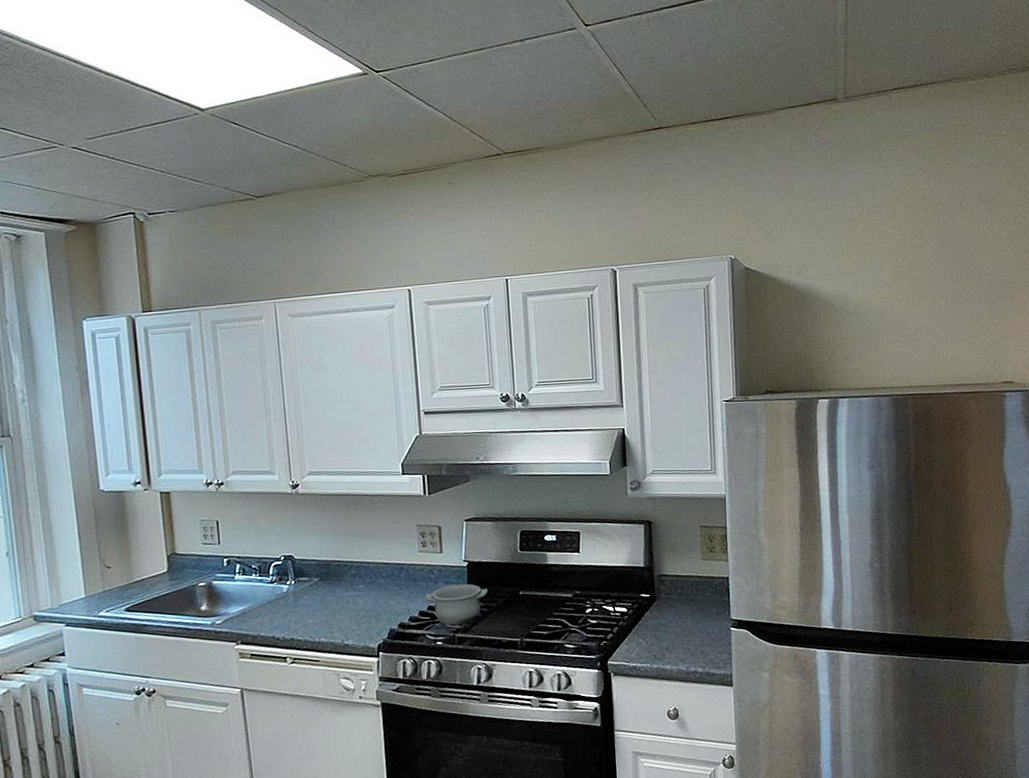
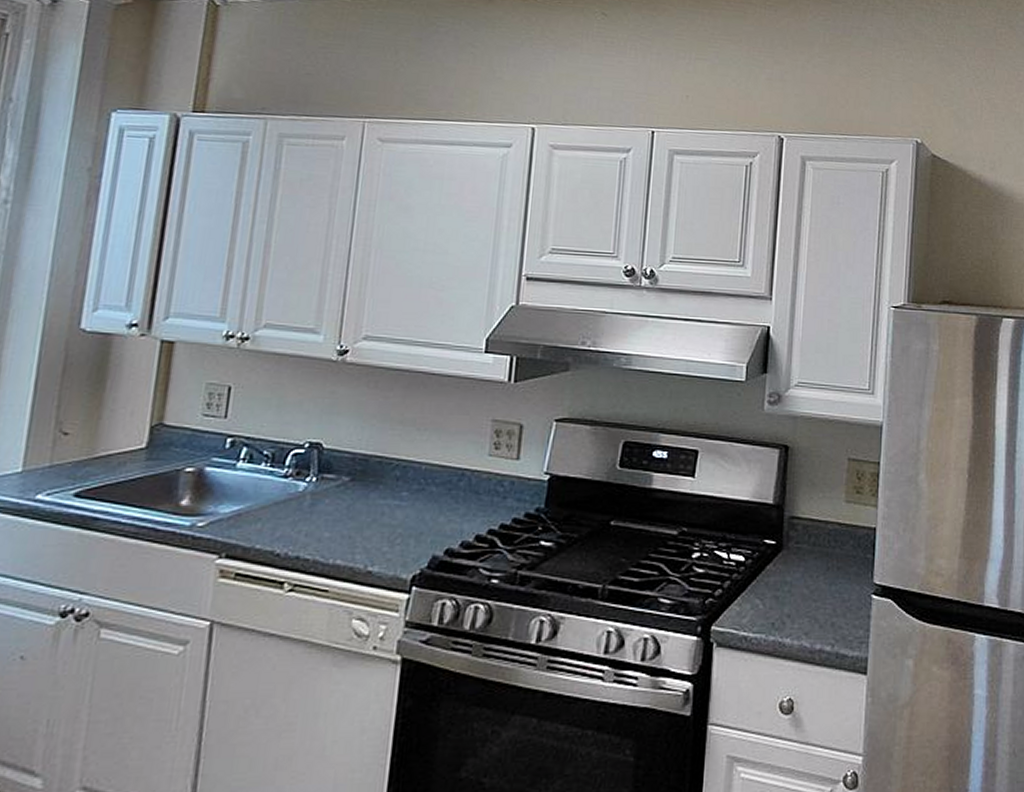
cooking pot: present [425,583,488,626] -> none [487,503,570,559]

